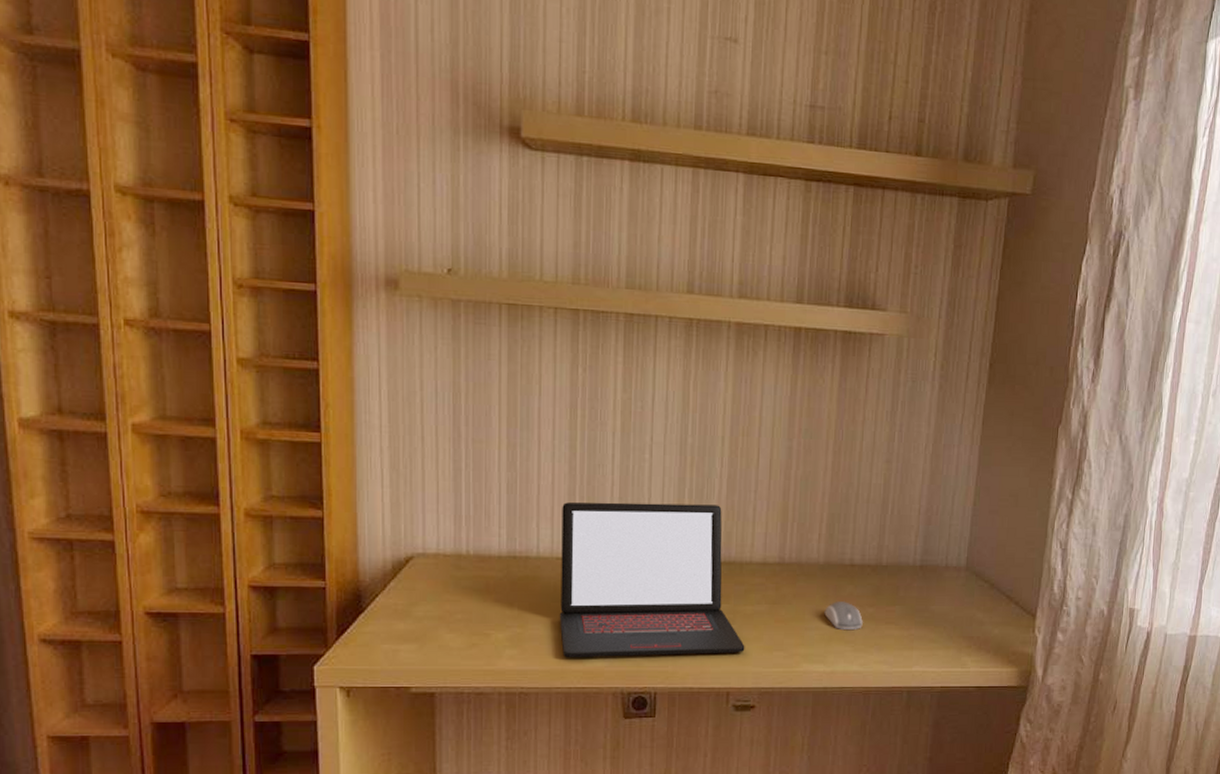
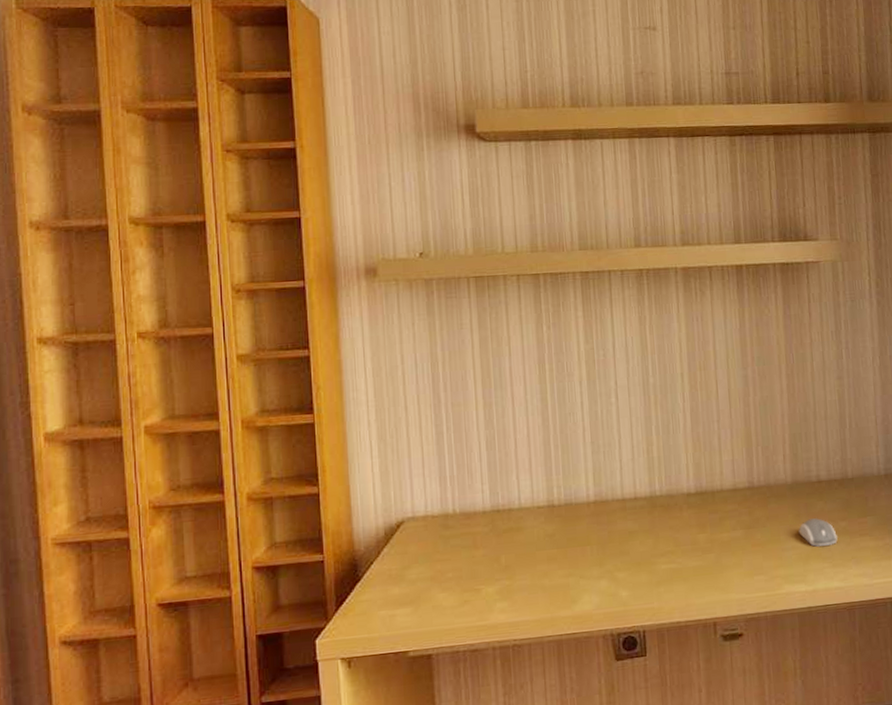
laptop: present [559,502,745,658] -> none [539,438,726,605]

